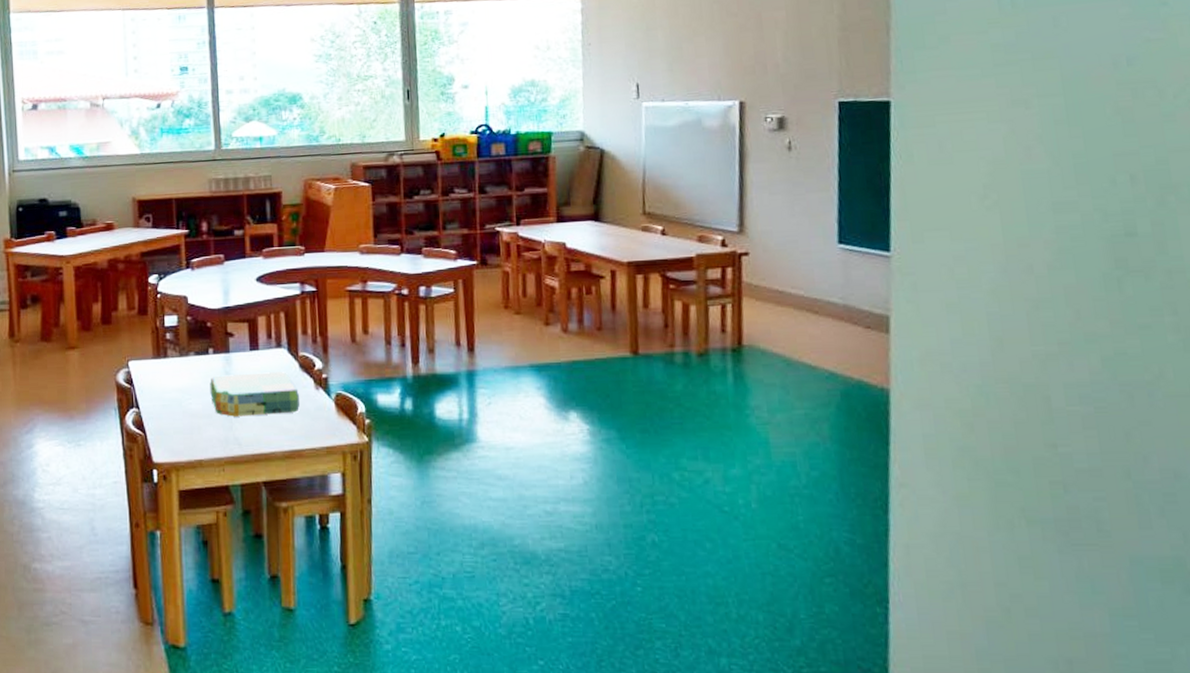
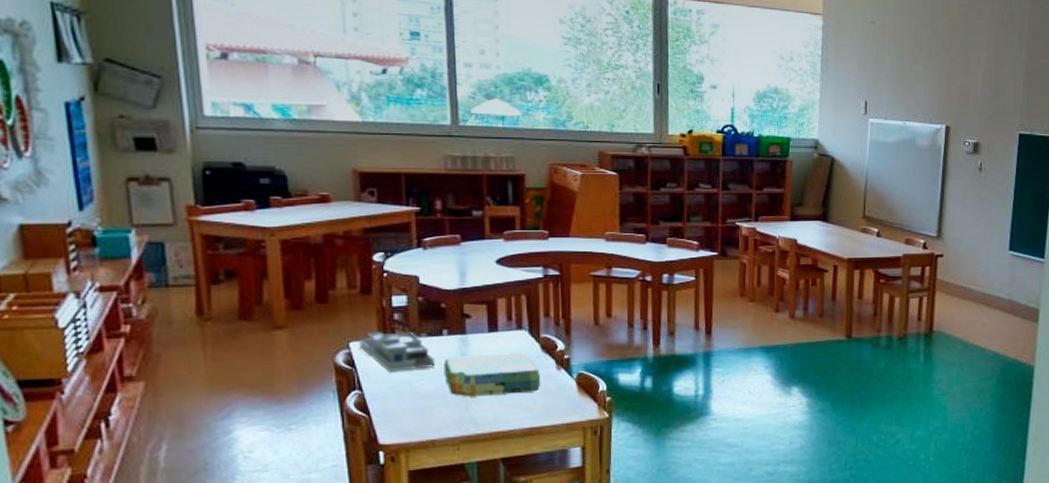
desk organizer: none [137,351,202,390] -> present [359,331,435,372]

